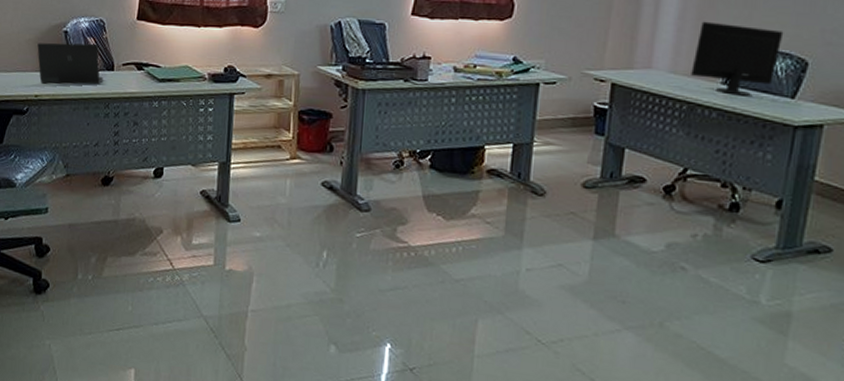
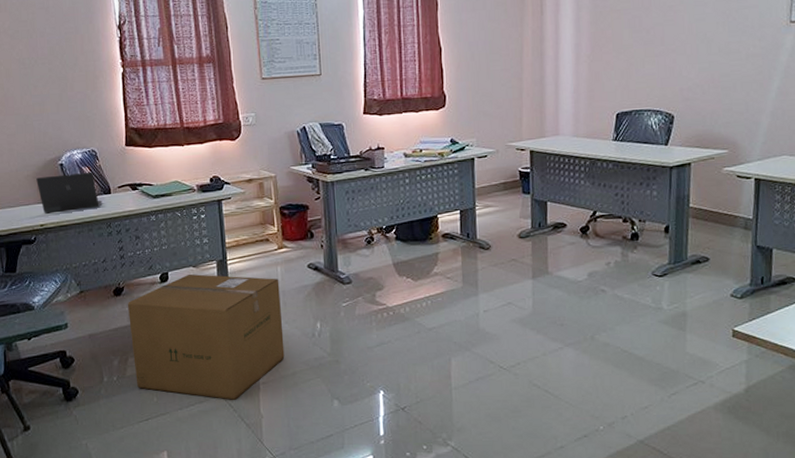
box: none [112,172,287,325] -> present [128,273,285,400]
monitor: present [691,21,784,97] -> none [589,92,654,149]

